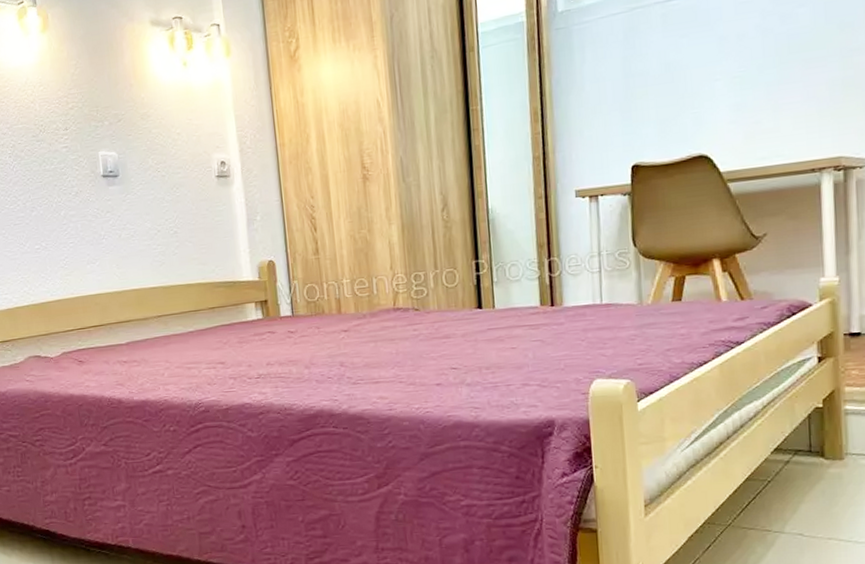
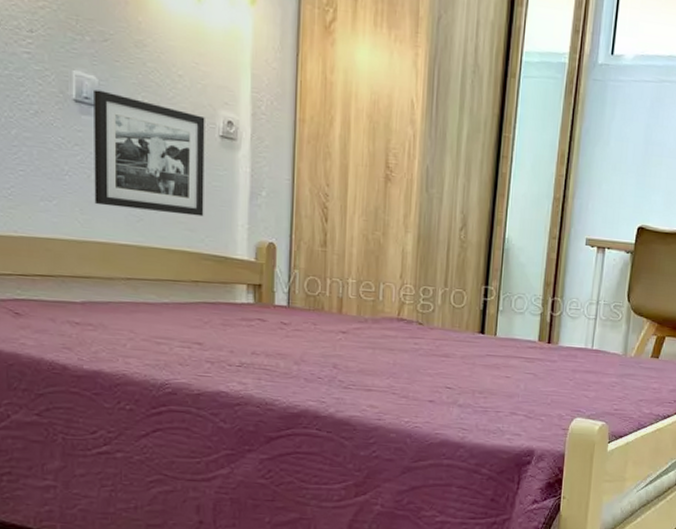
picture frame: none [115,162,212,259] -> present [94,89,205,217]

